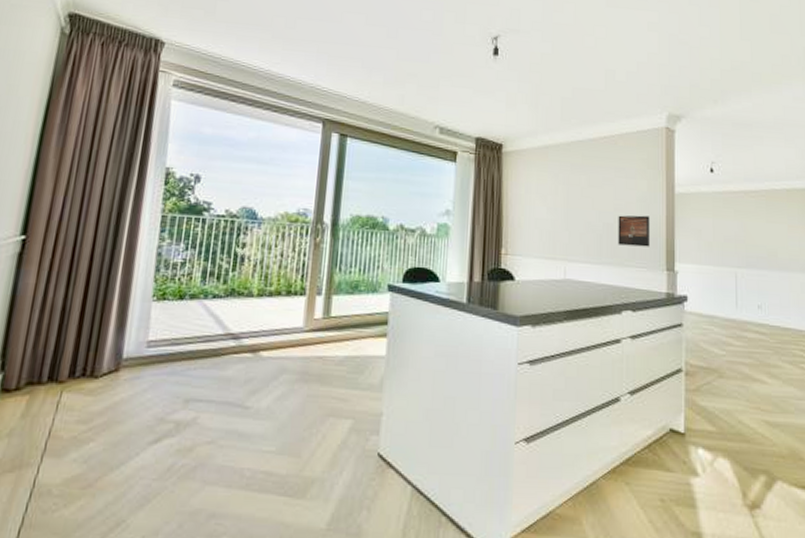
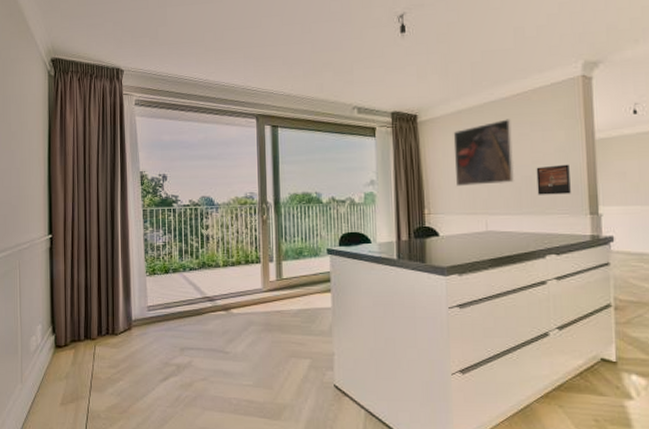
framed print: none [536,161,597,230] -> present [453,119,515,186]

